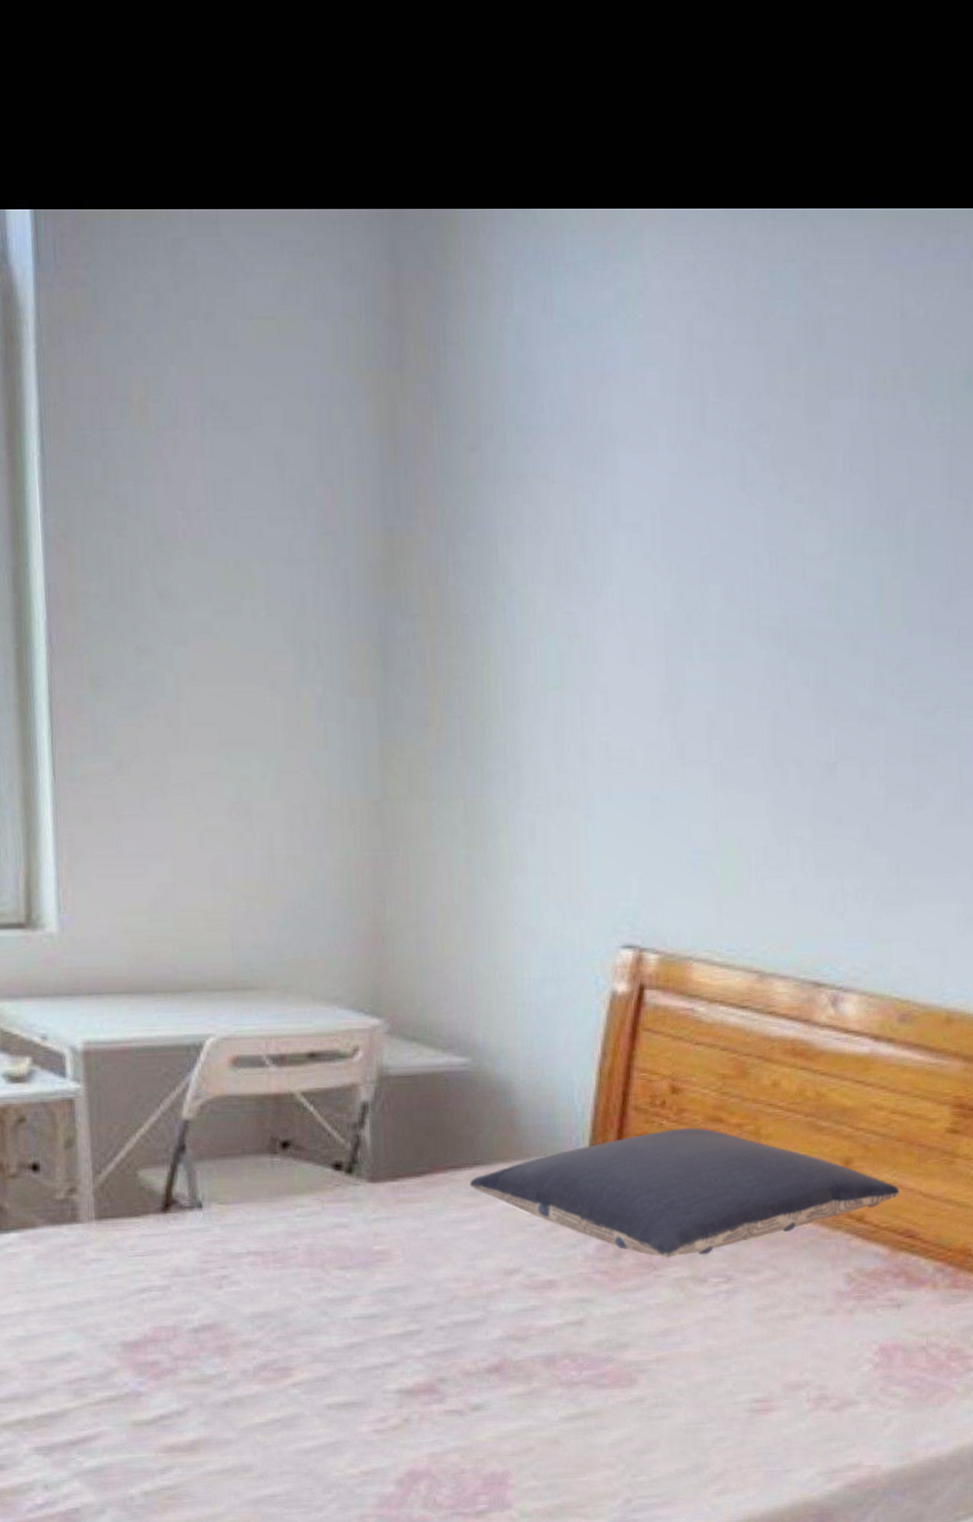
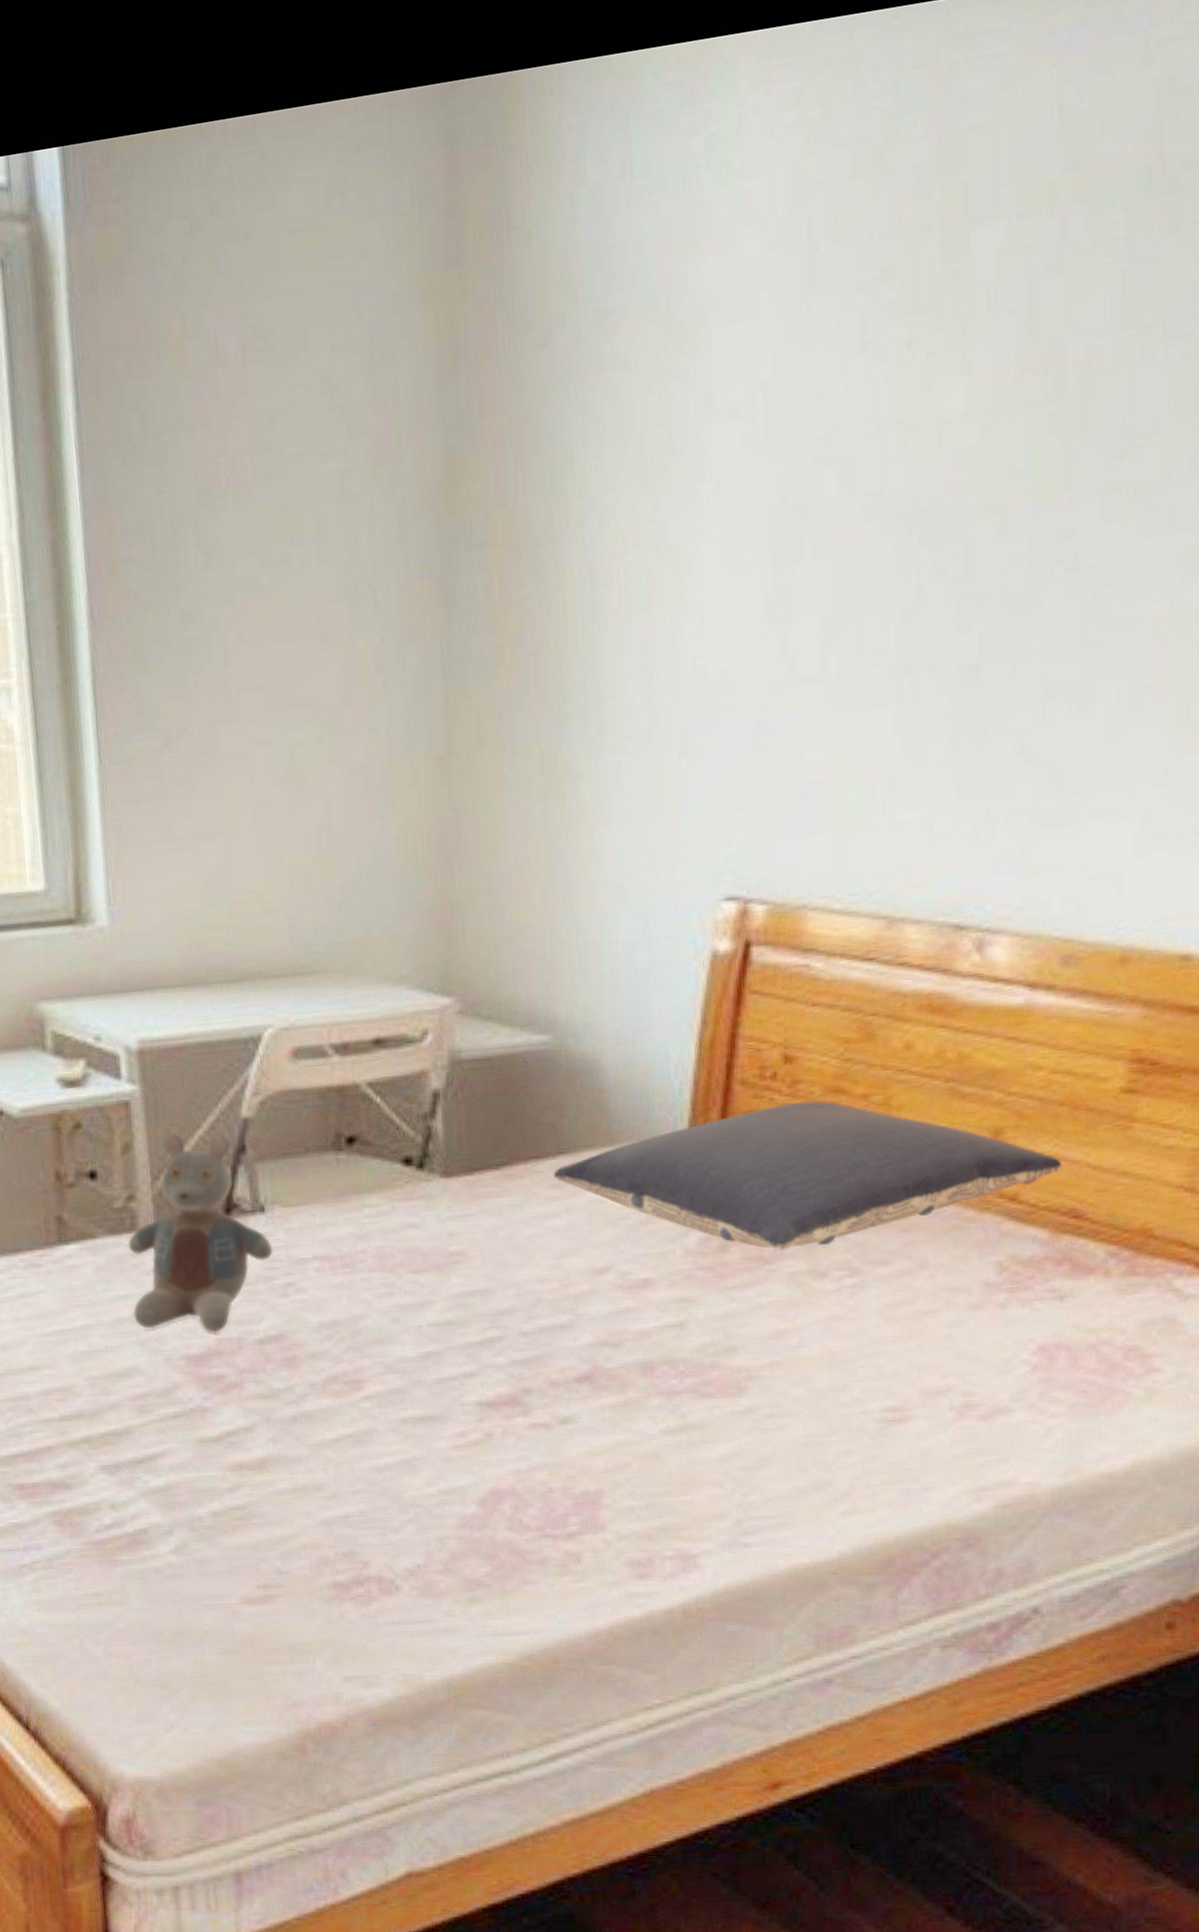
stuffed animal: none [68,1131,210,1321] -> present [127,1133,274,1333]

